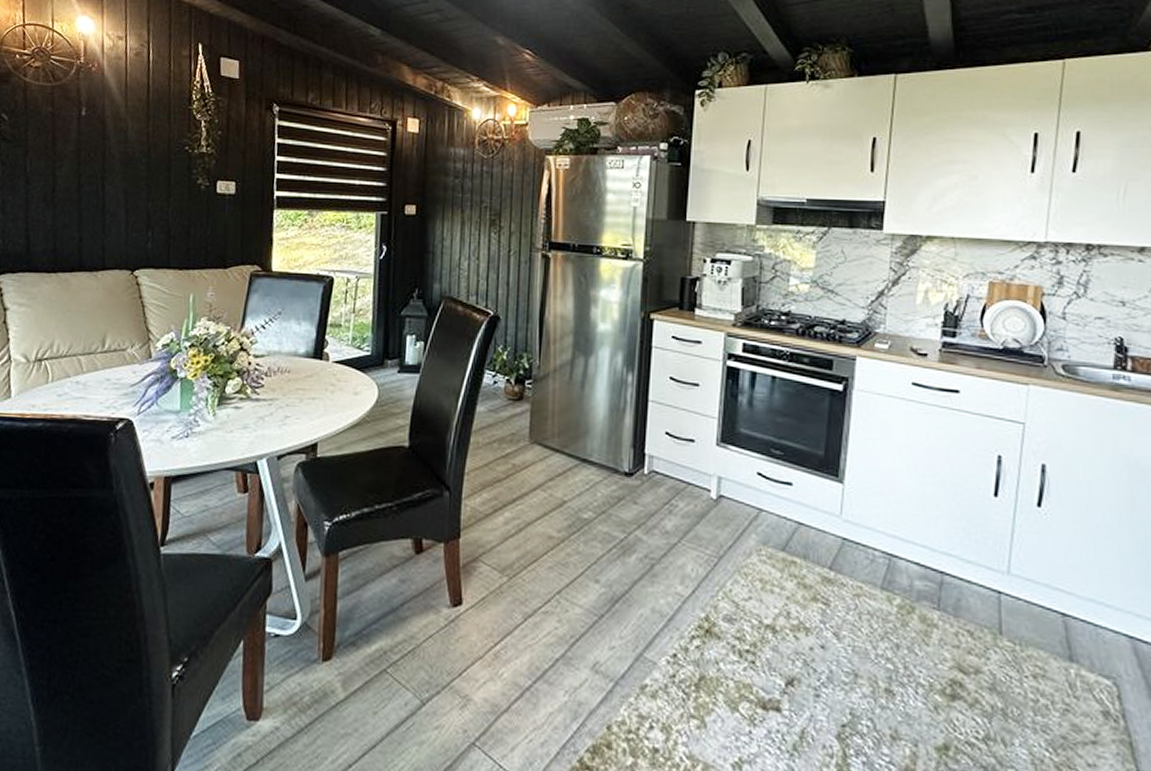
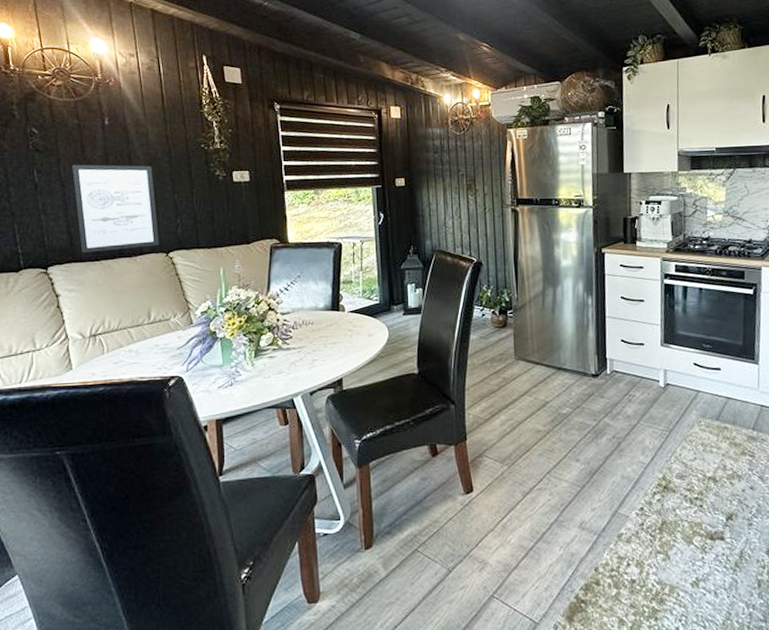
wall art: none [37,158,128,263] -> present [71,164,160,254]

